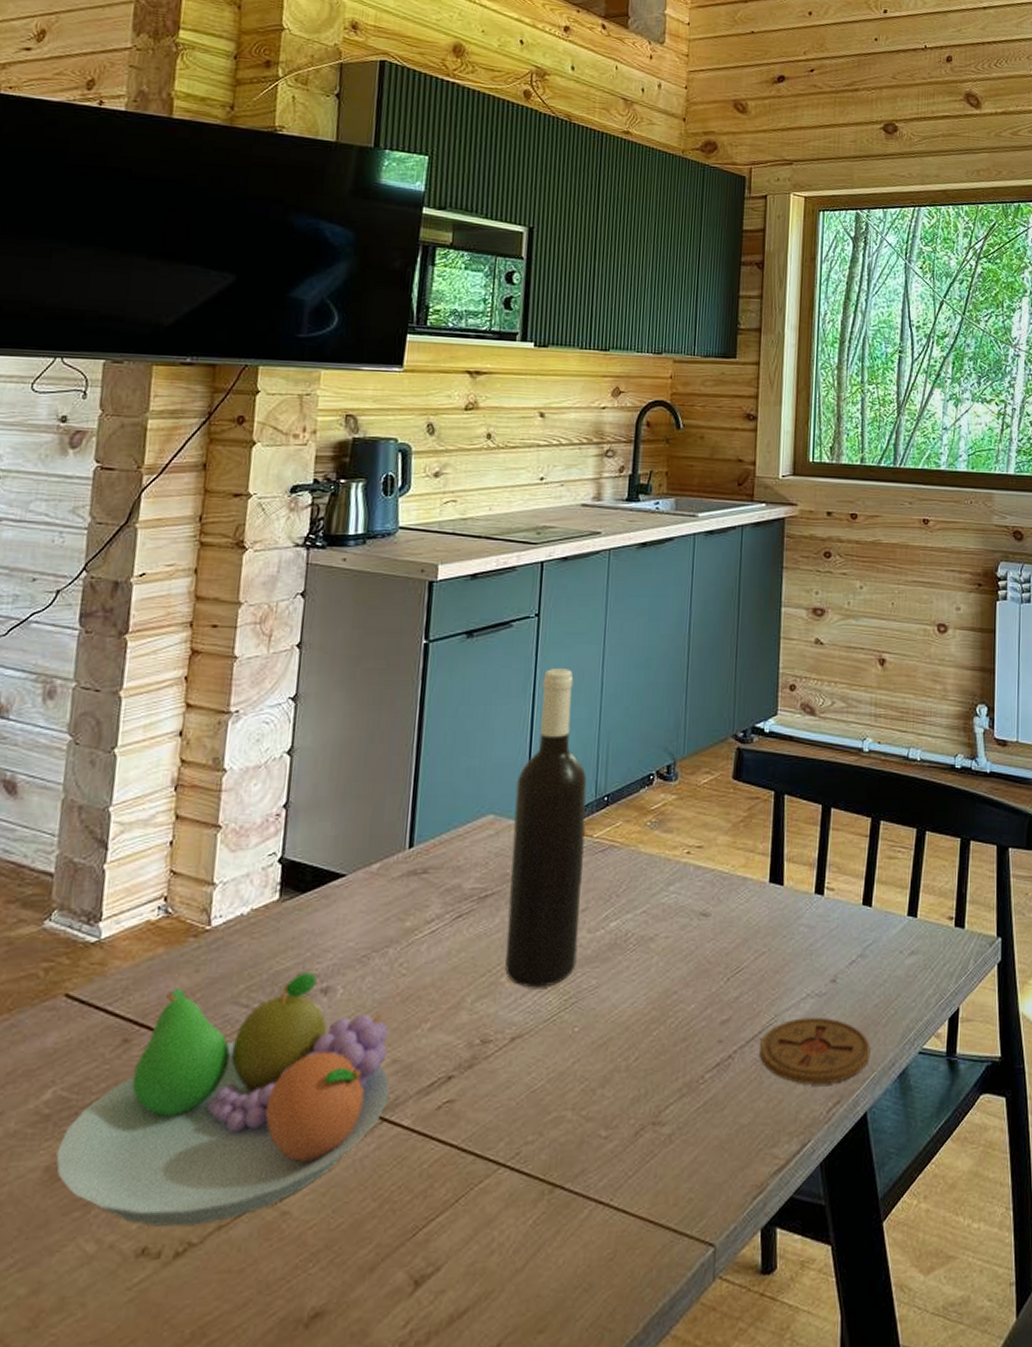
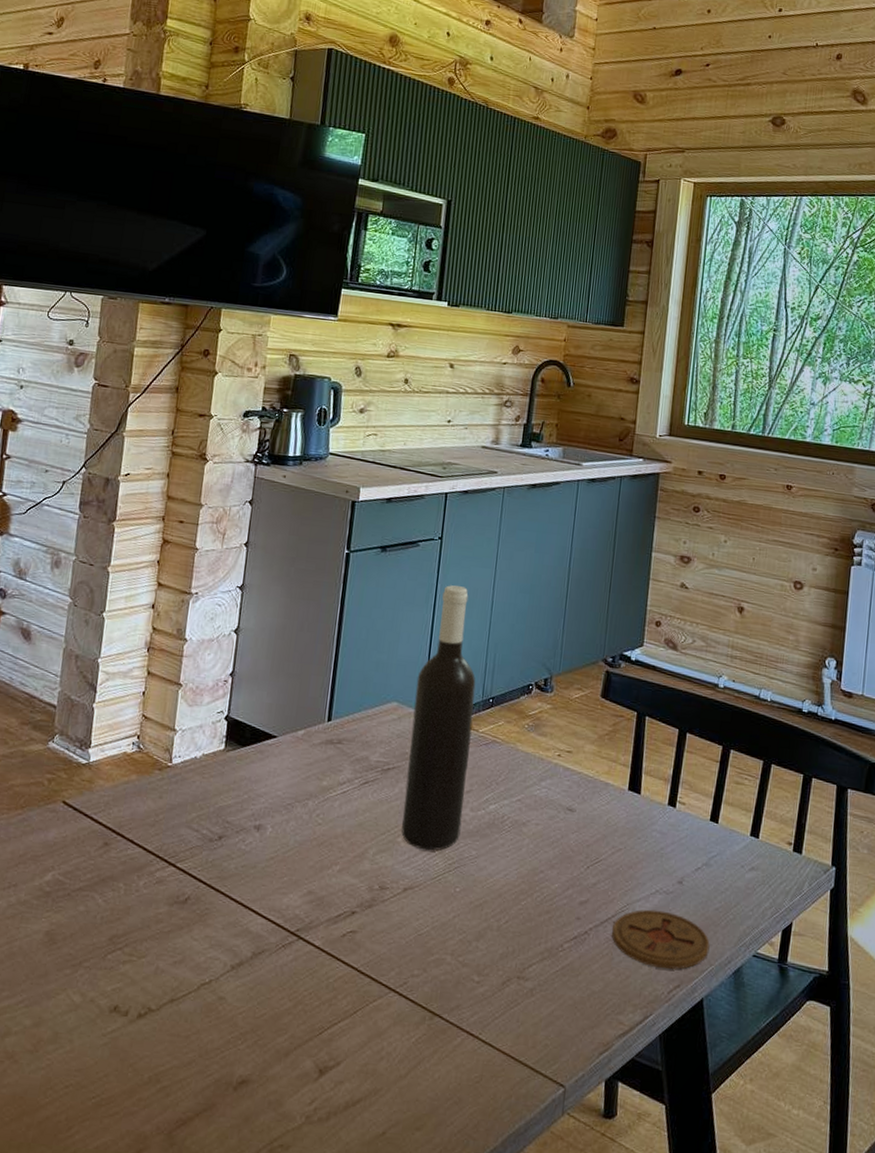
fruit bowl: present [56,972,390,1227] -> none [54,808,306,996]

